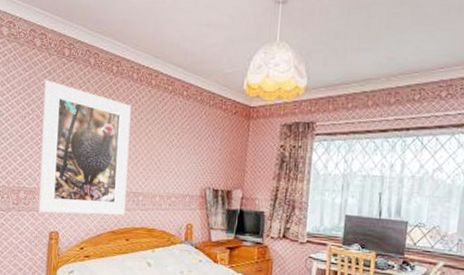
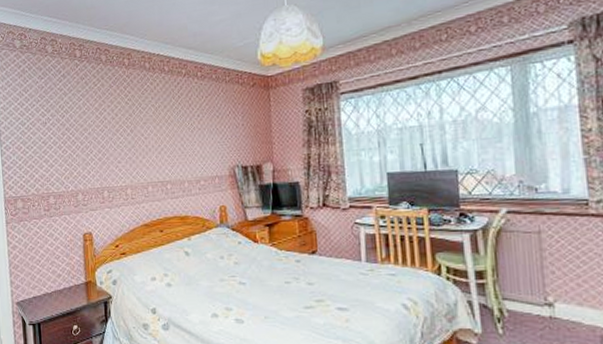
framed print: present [38,80,131,216] -> none [60,83,155,216]

